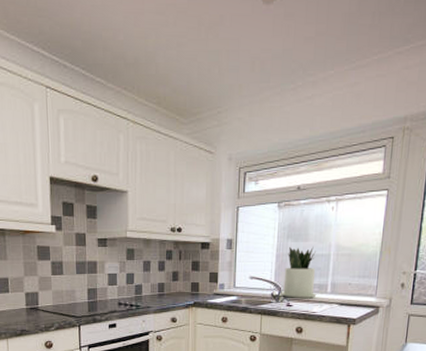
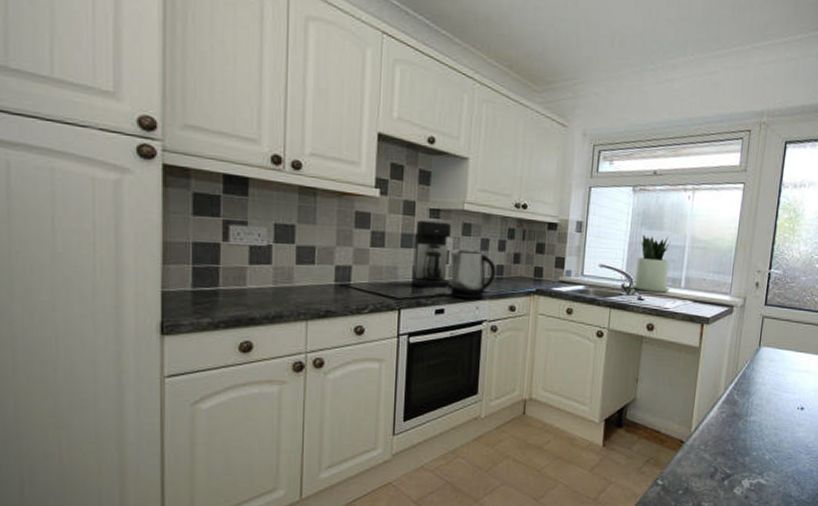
coffee maker: none [87,249,119,306] -> present [412,220,452,288]
kettle: none [118,271,158,314] -> present [450,249,496,299]

